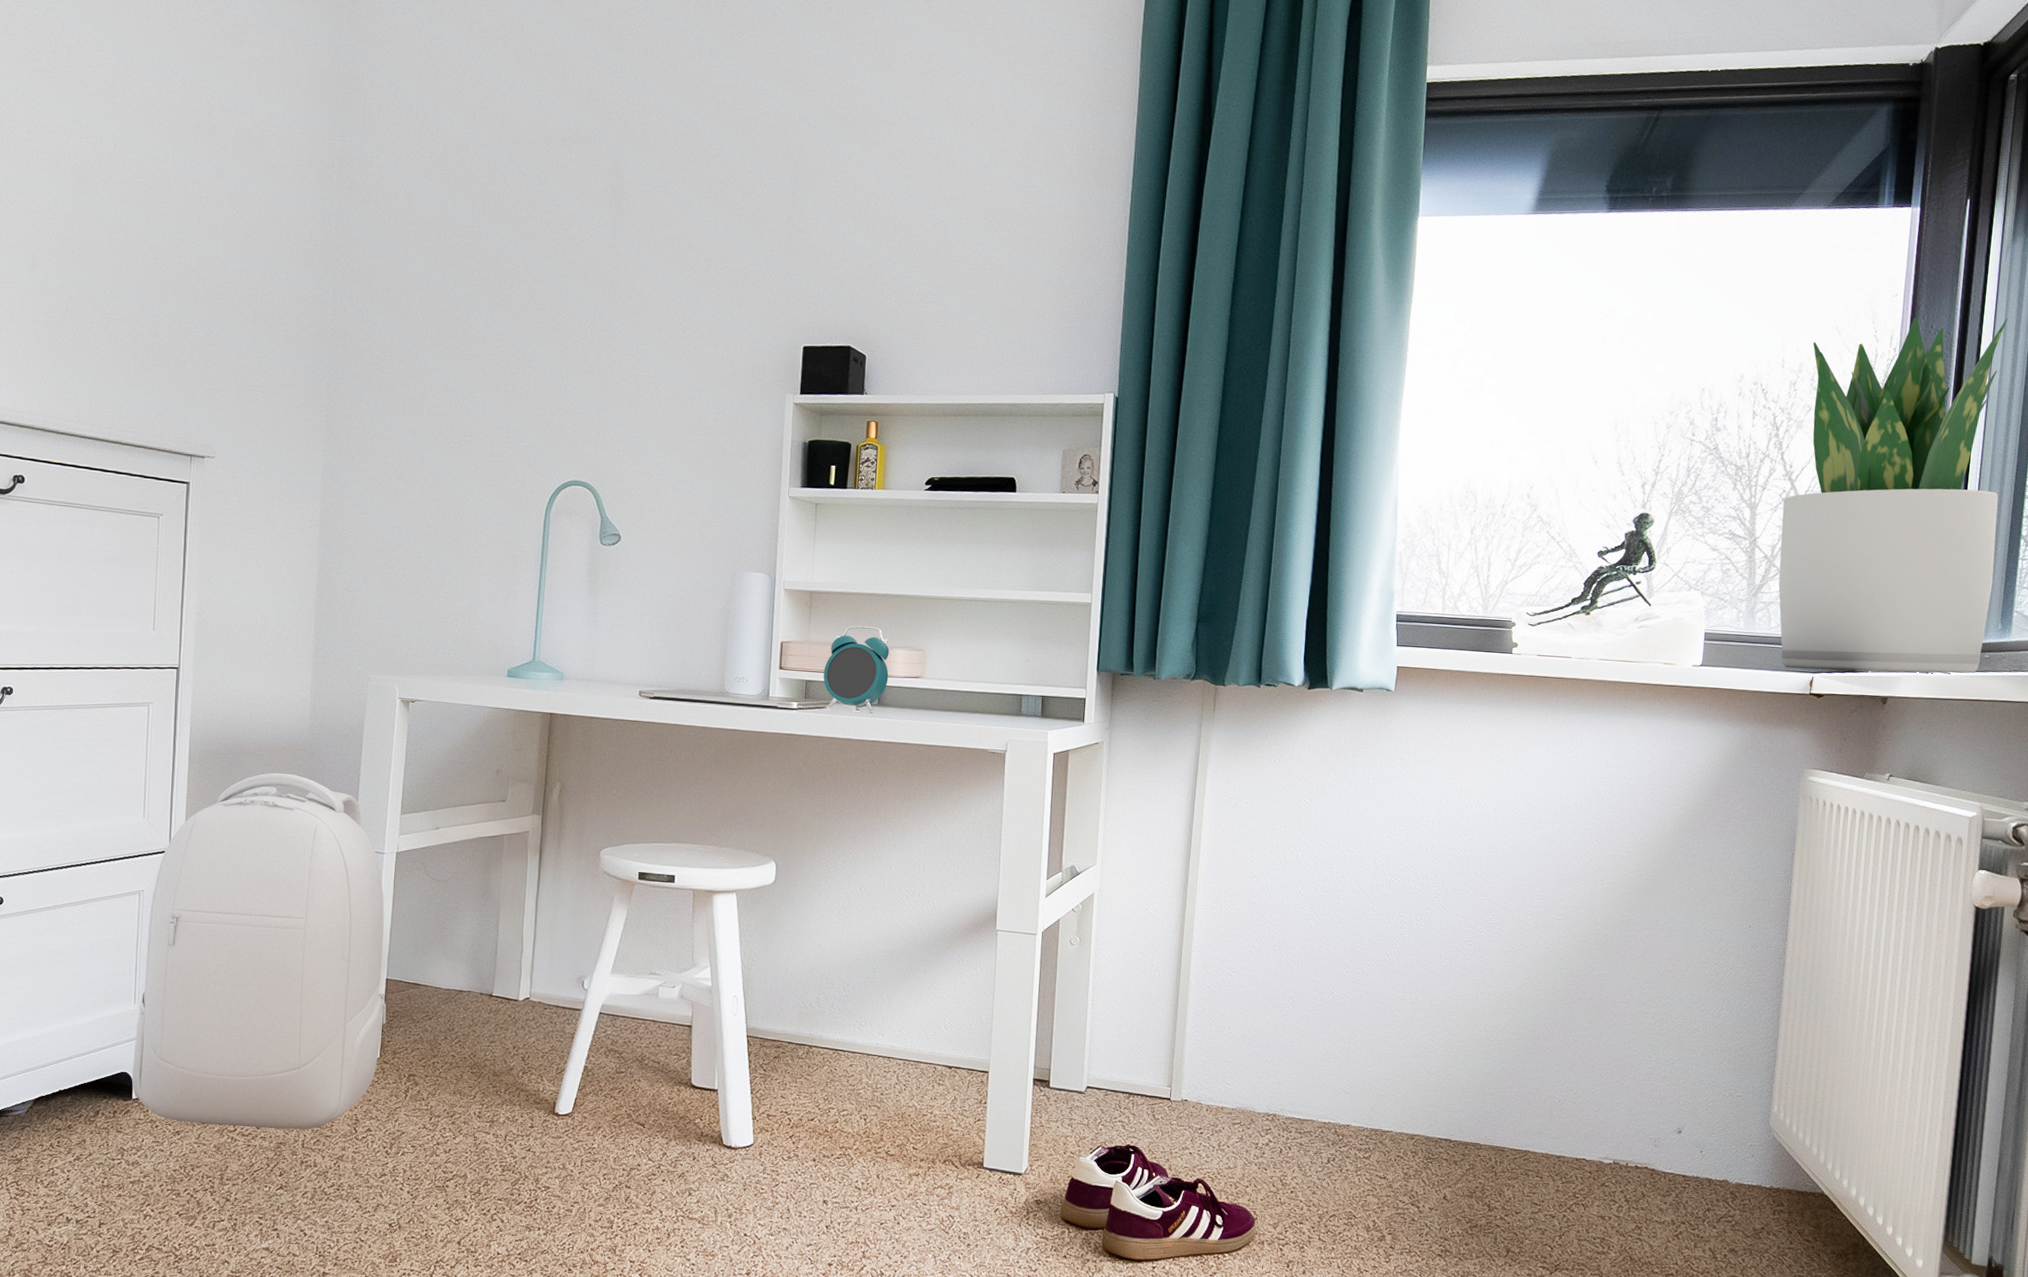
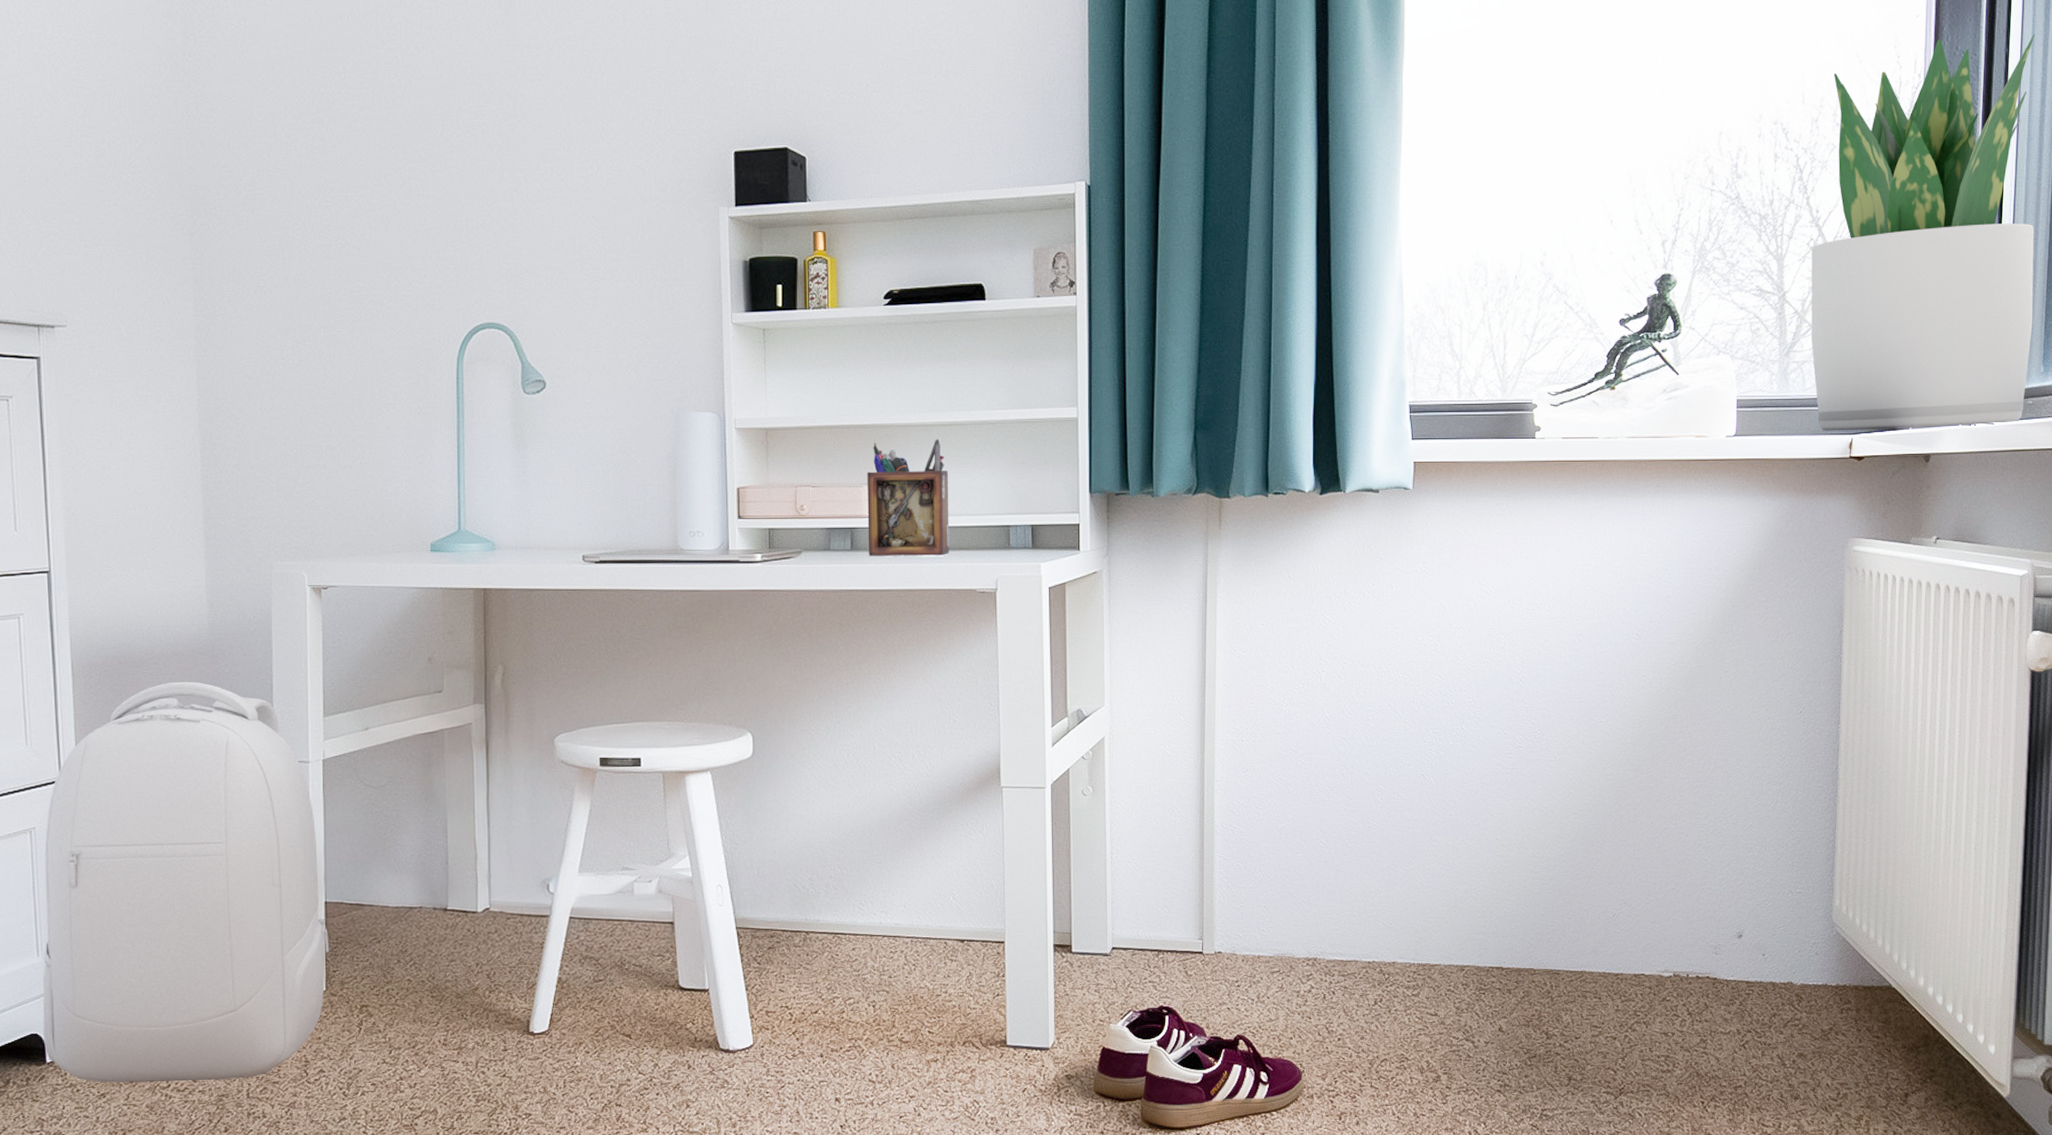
alarm clock: present [823,625,890,714] -> none [788,462,860,560]
desk organizer: none [893,611,971,717] -> present [867,439,949,556]

